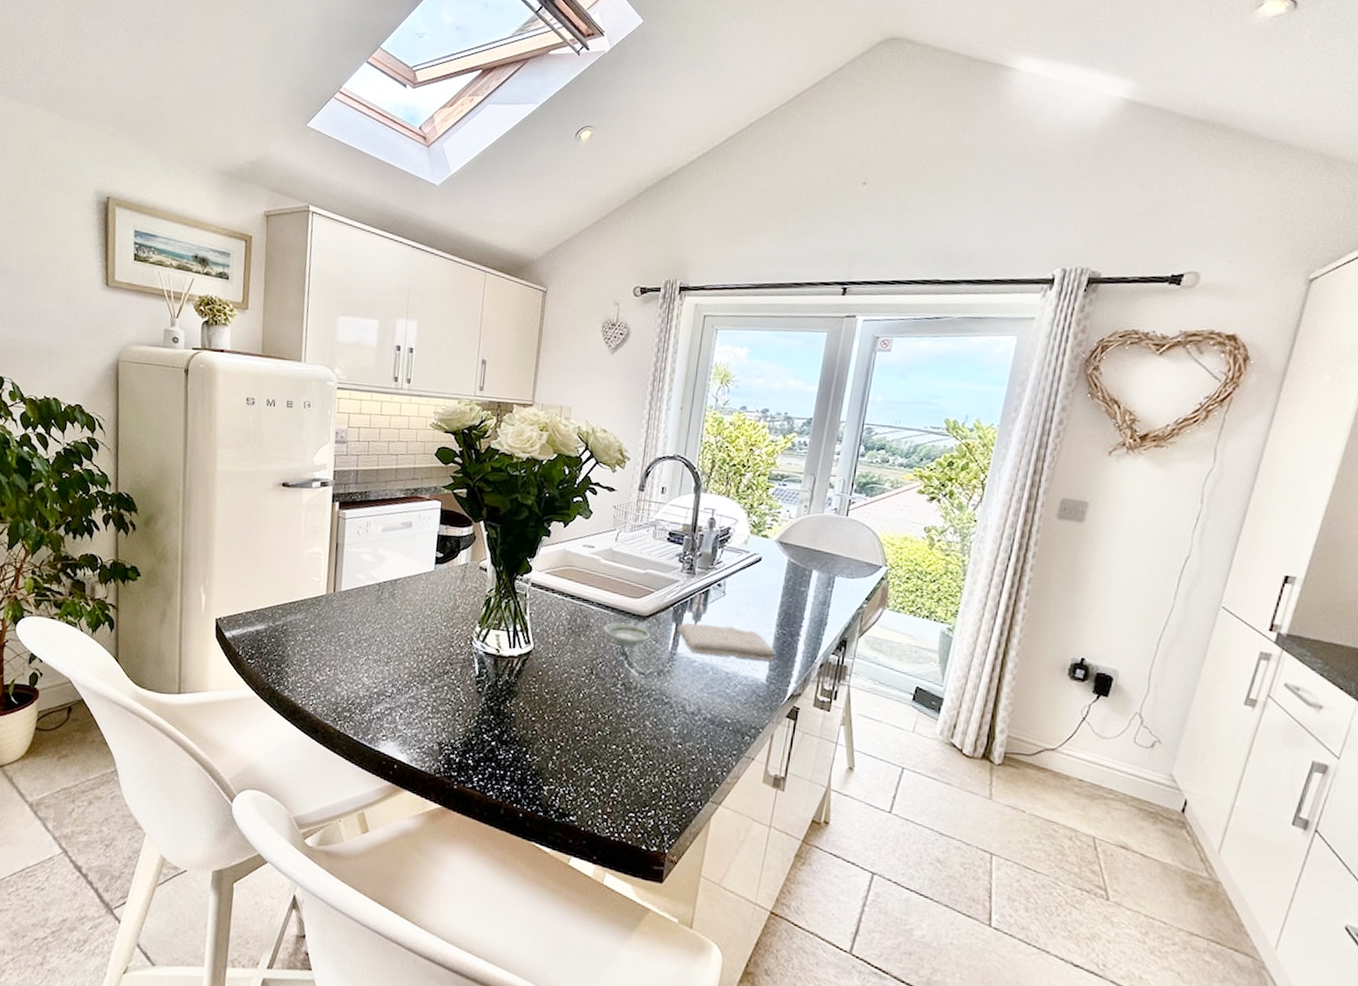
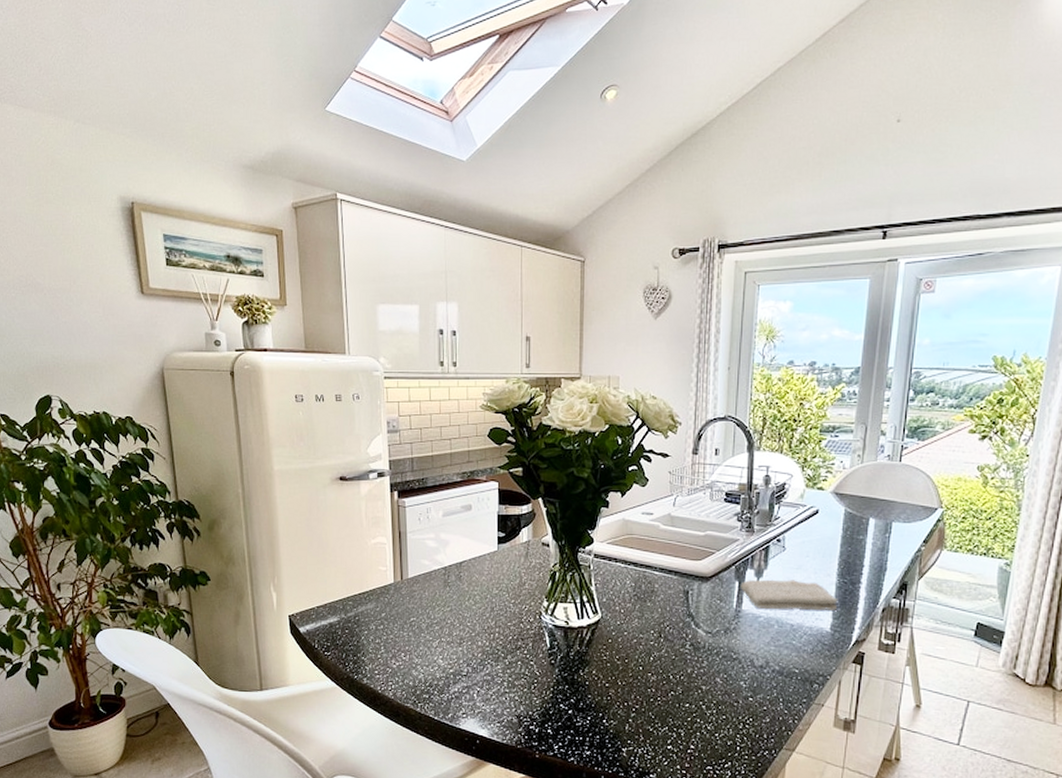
saucer: present [603,622,650,647] -> none [668,585,714,608]

